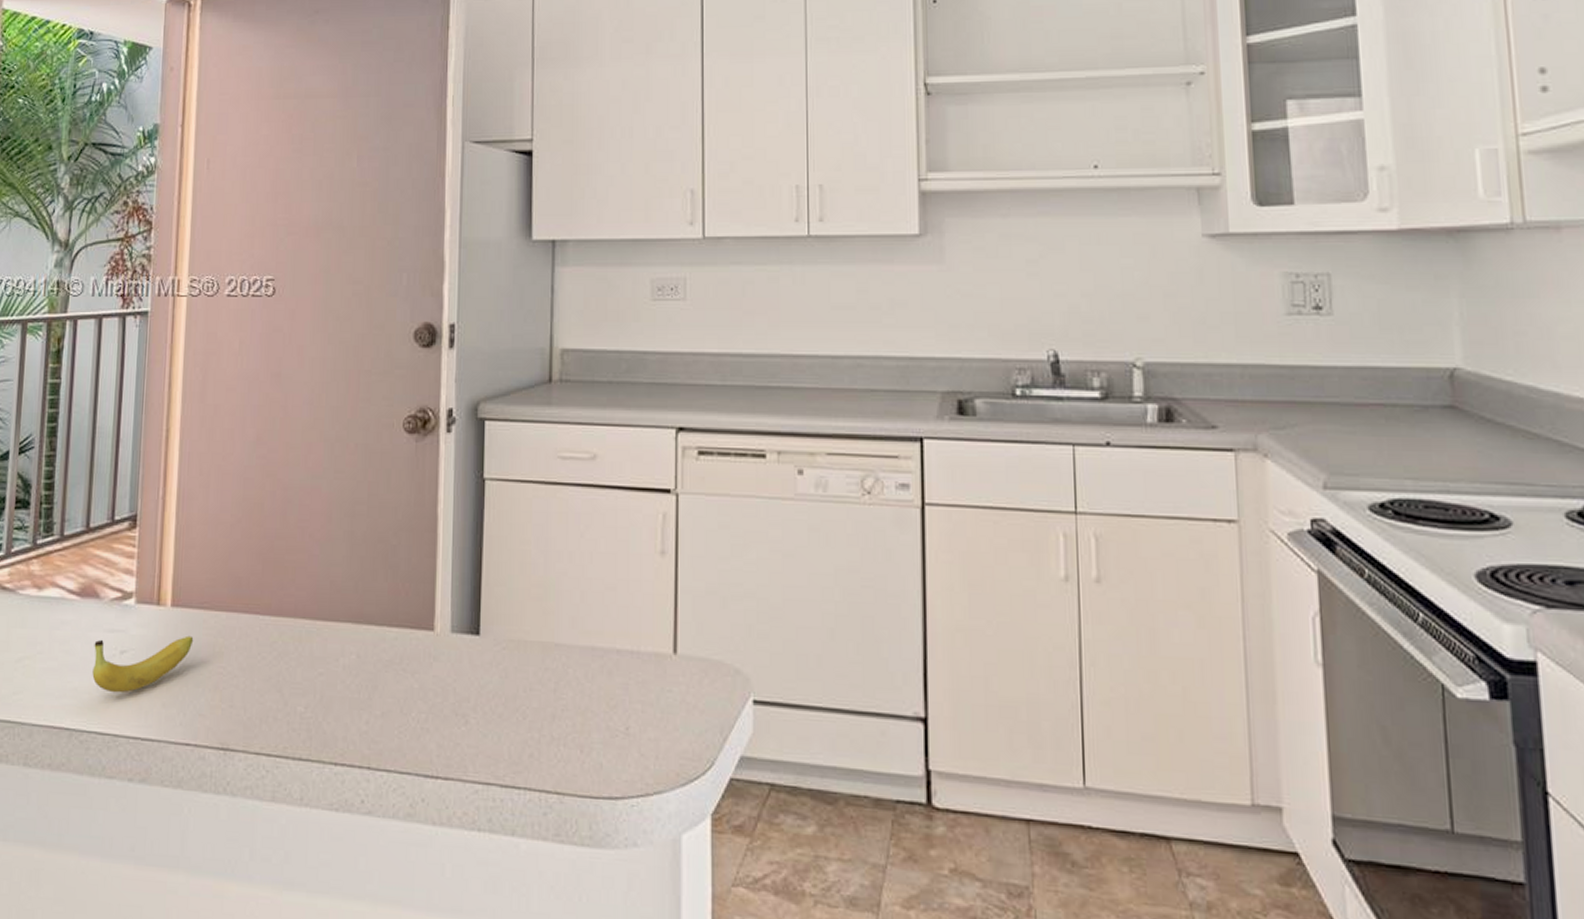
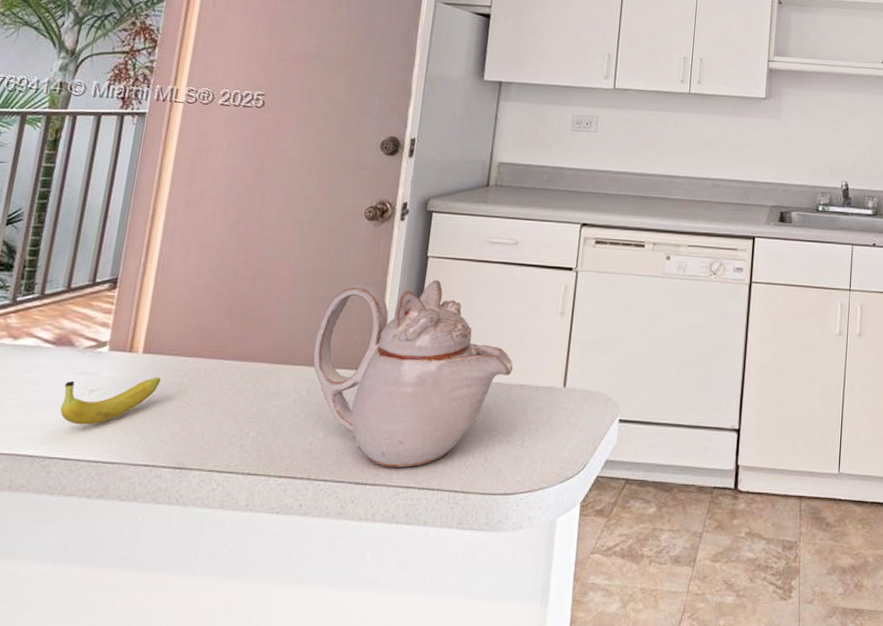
teapot: none [359,509,606,758] -> present [312,280,514,468]

